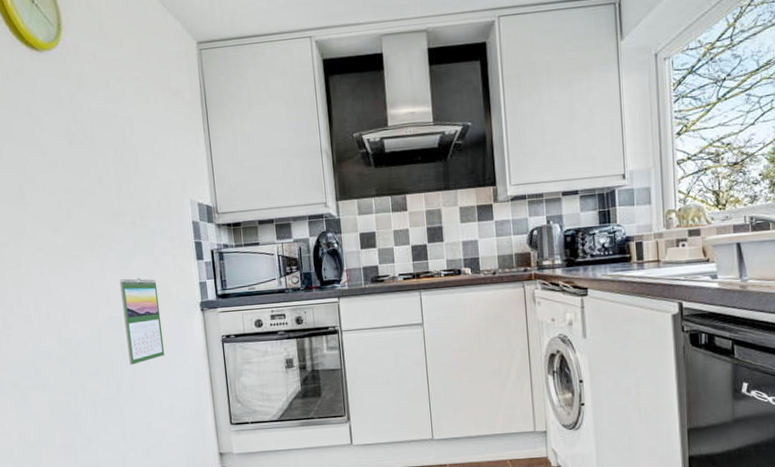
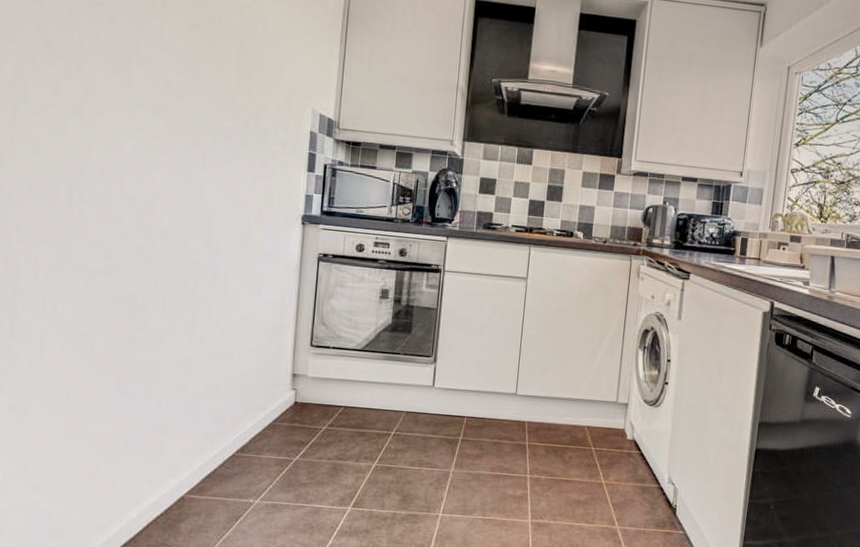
calendar: present [119,278,165,365] -> none [213,176,260,267]

